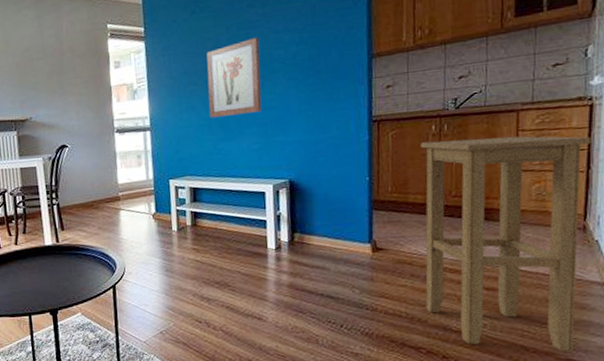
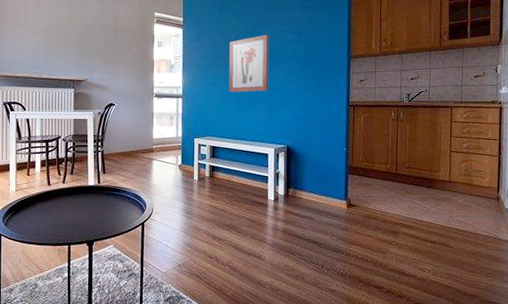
stool: present [420,136,591,352] -> none [384,124,501,295]

